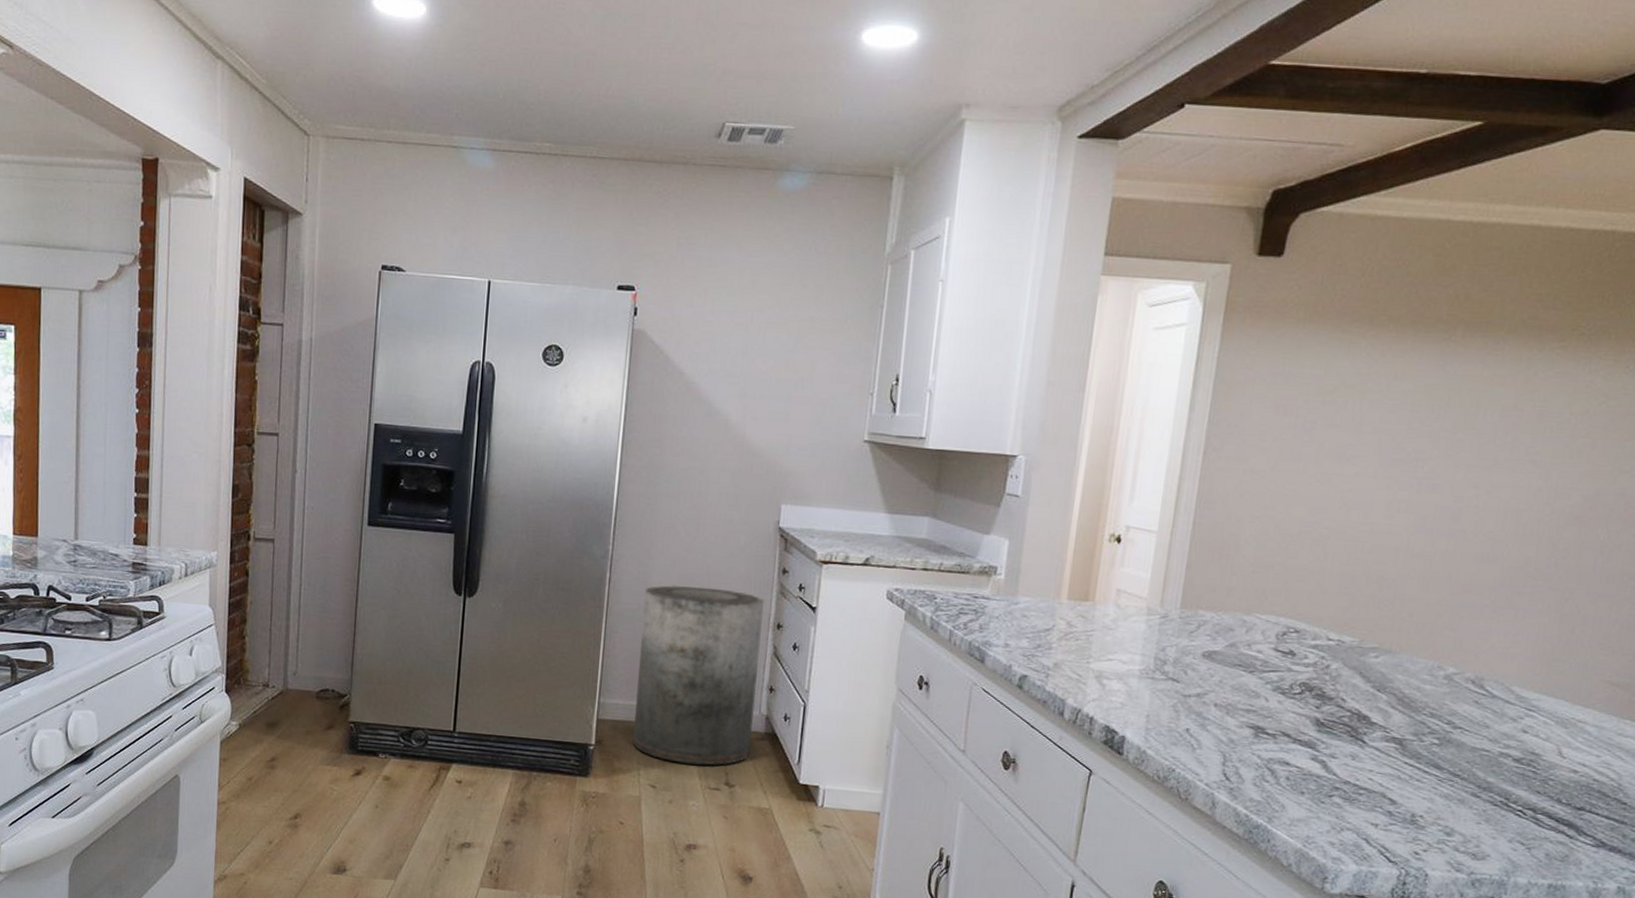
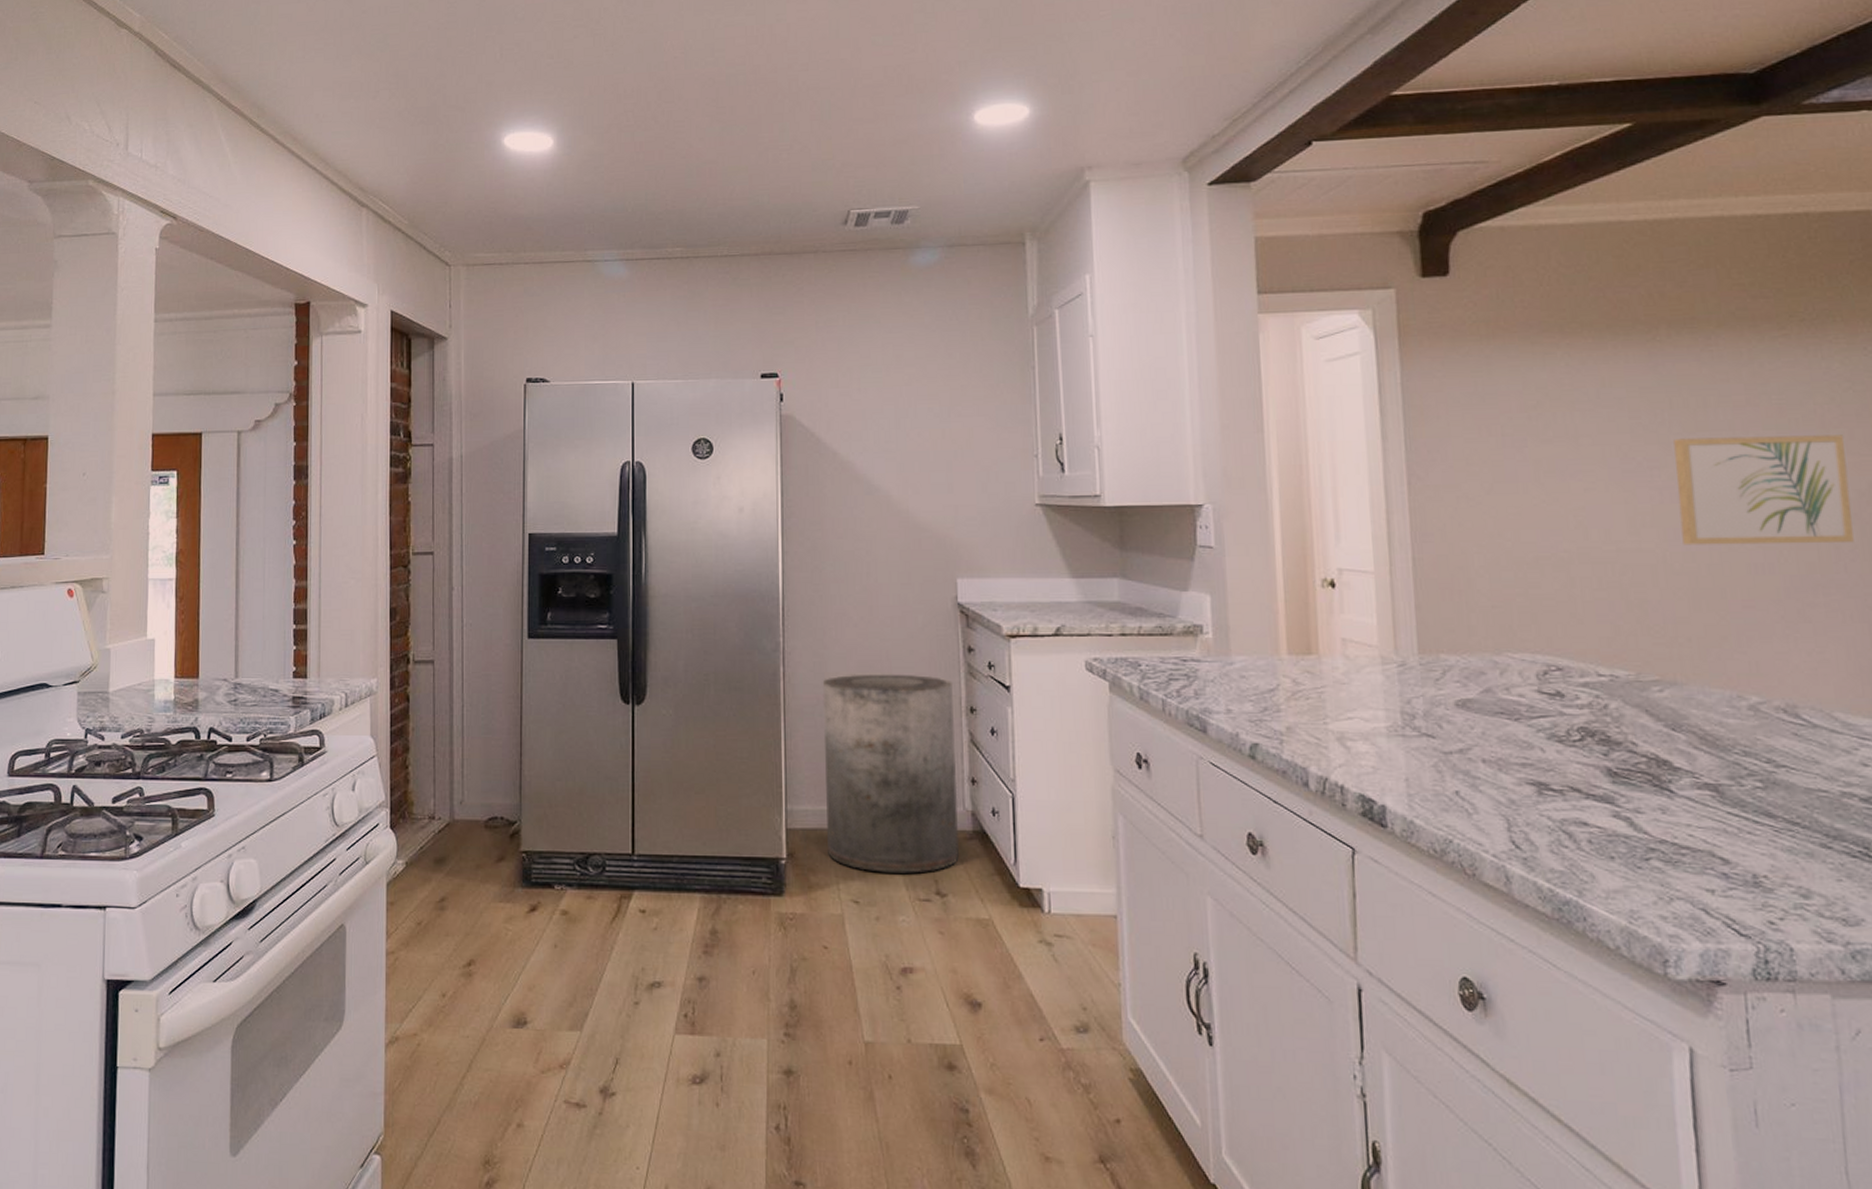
wall art: none [1427,434,1586,543] -> present [1673,435,1854,545]

